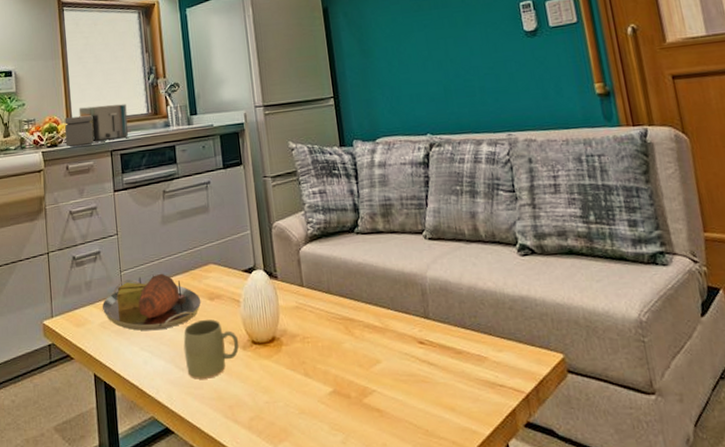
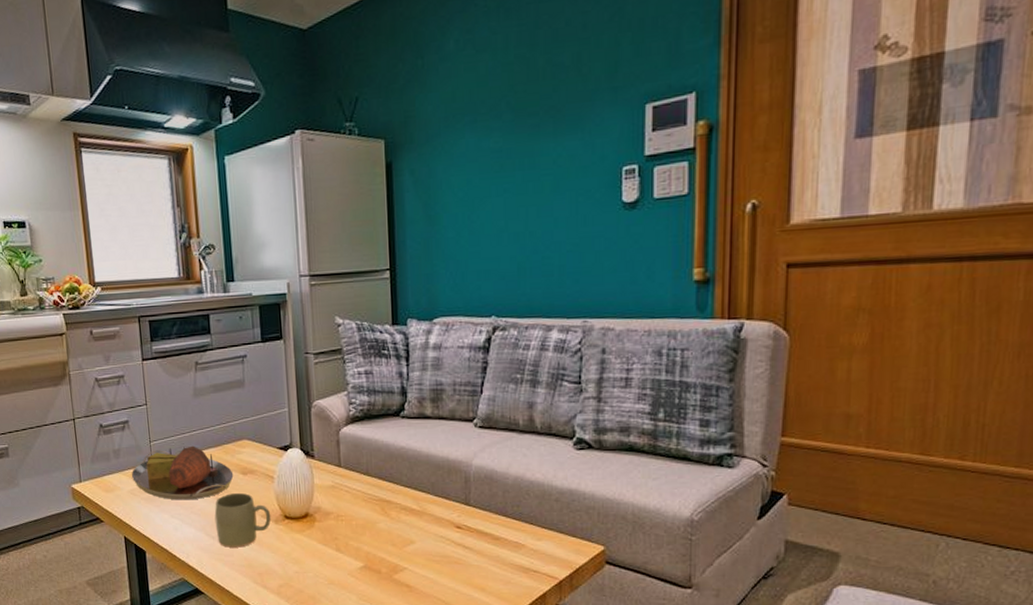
jar: present [64,115,94,147] -> none [87,276,120,310]
toaster: present [78,104,129,142] -> none [102,265,158,306]

